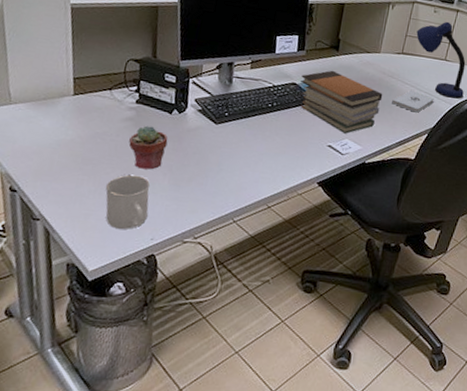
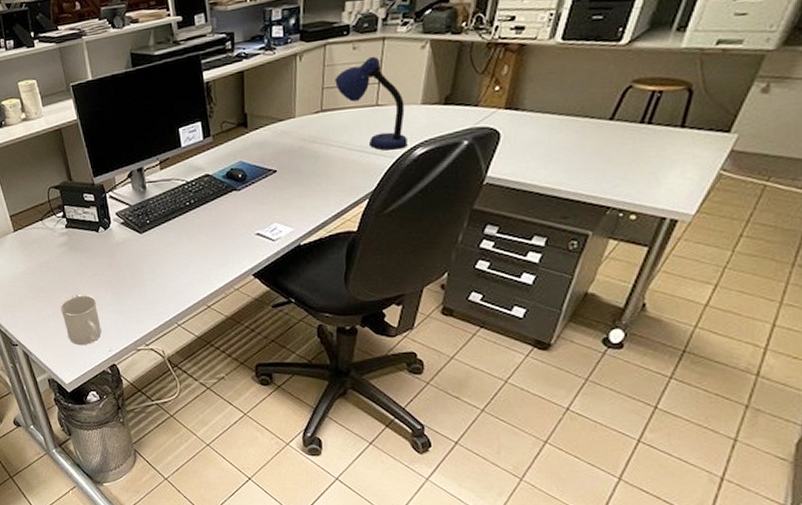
potted succulent: present [128,125,168,170] -> none [69,247,102,288]
book stack: present [300,70,383,134] -> none [213,150,307,217]
notepad: present [392,90,434,113] -> none [319,151,370,177]

